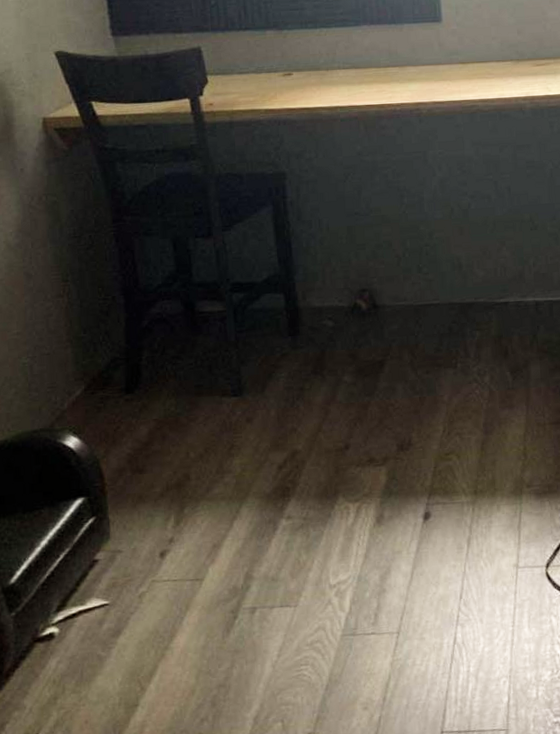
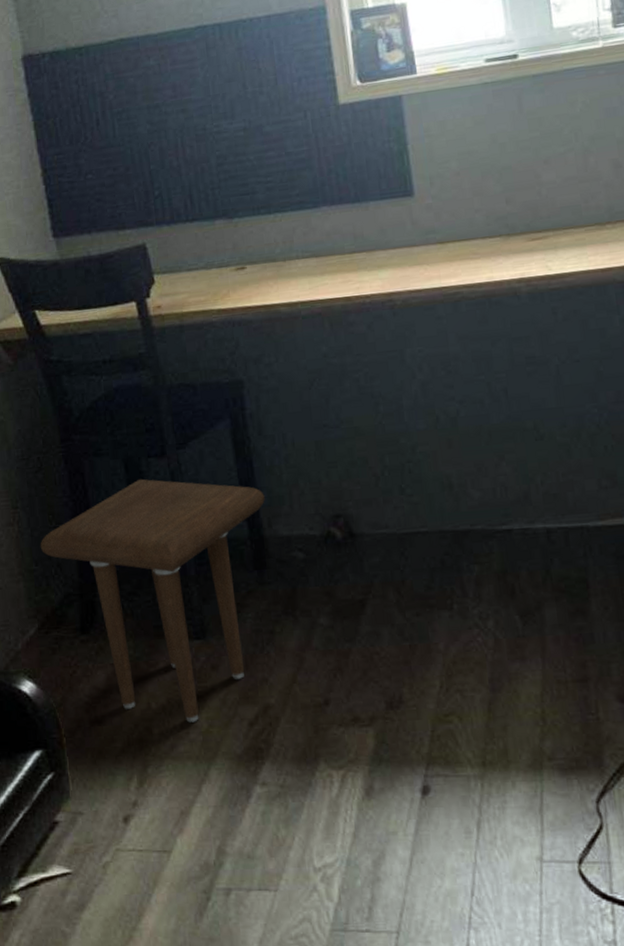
side table: none [89,256,301,468] -> present [40,478,265,723]

